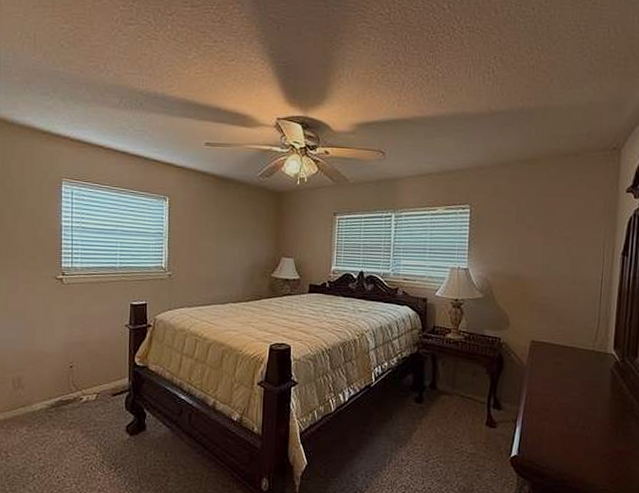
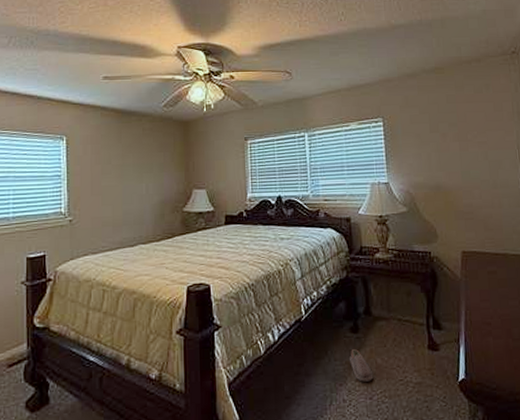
shoe: none [411,417,432,447] -> present [349,349,374,382]

